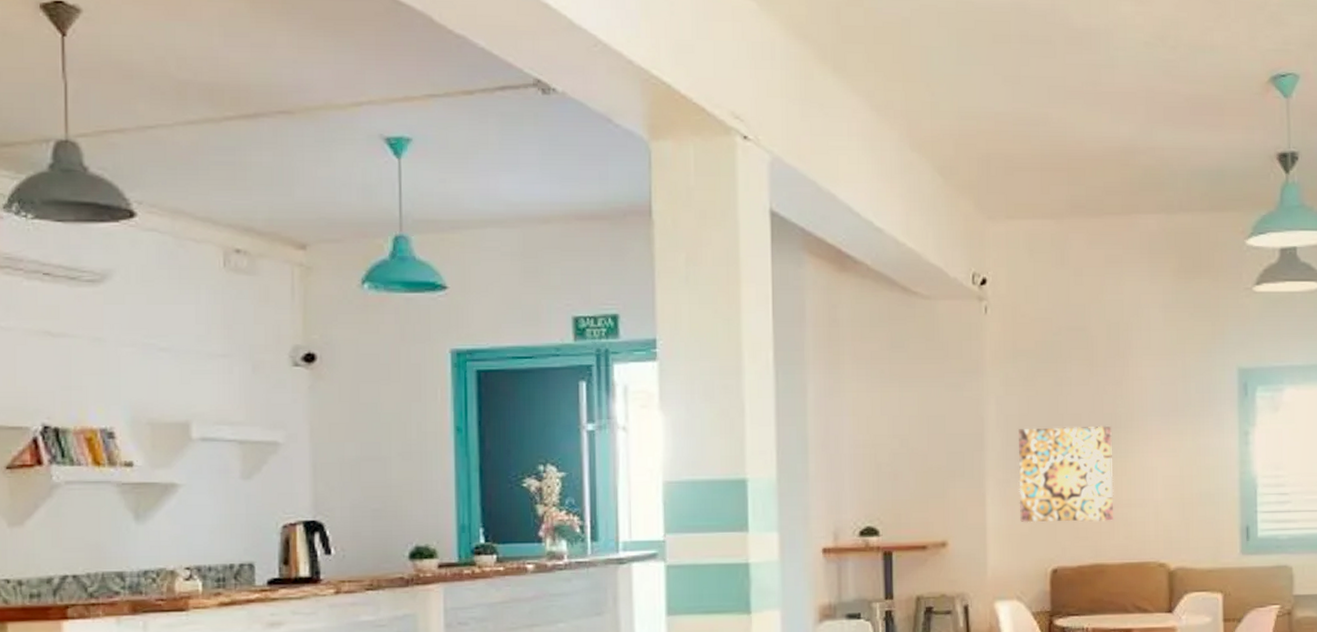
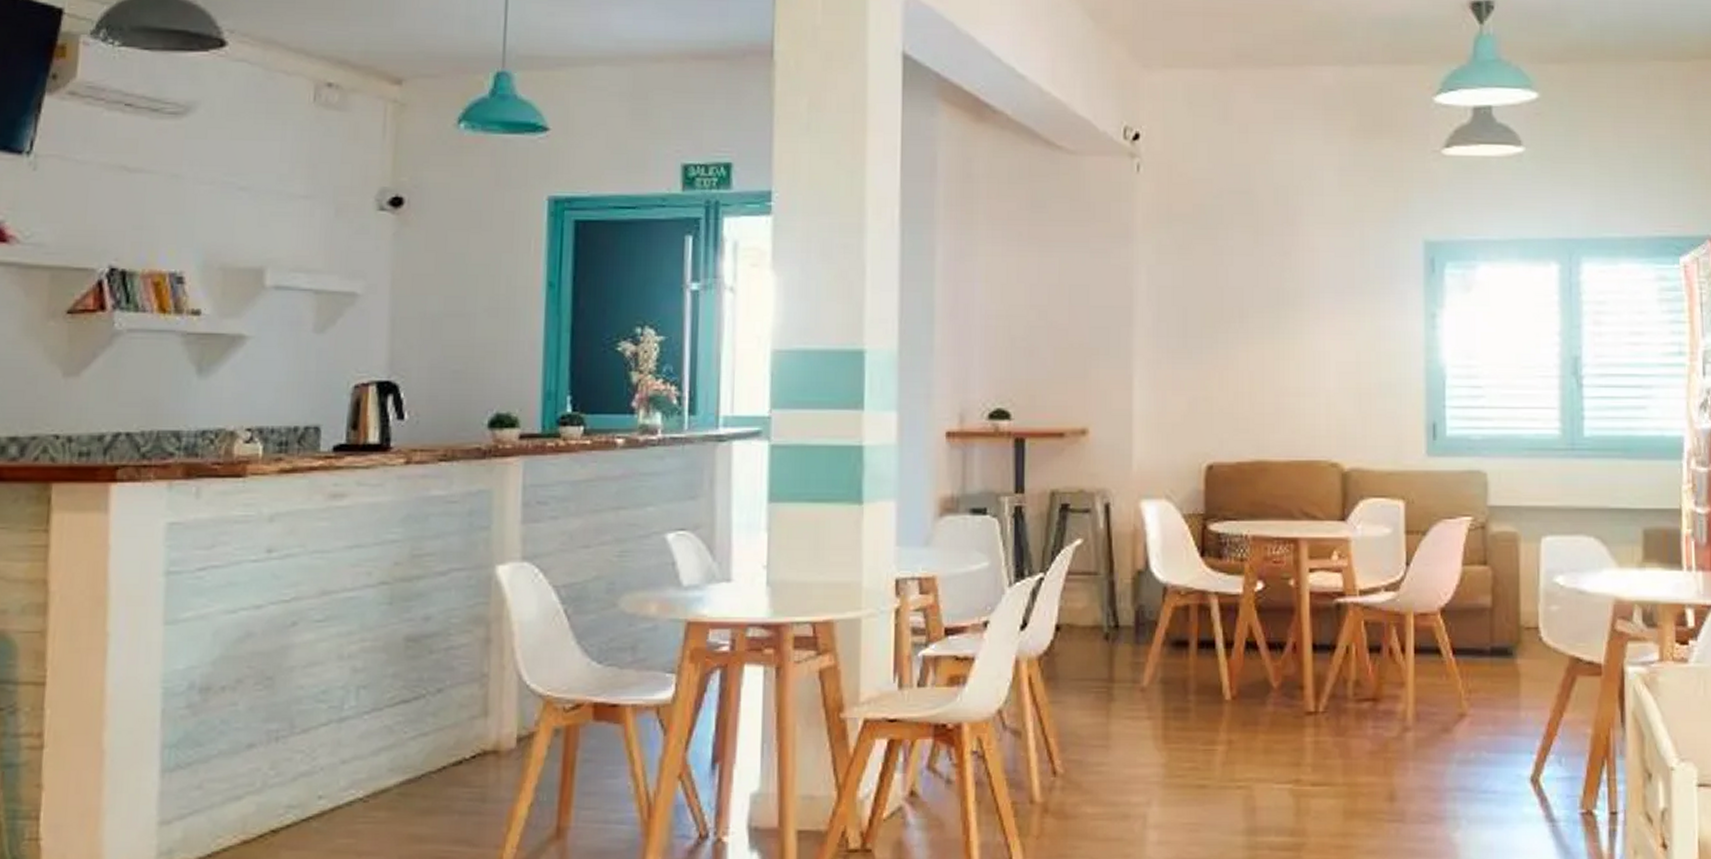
wall art: present [1018,425,1114,523] -> none [1170,302,1280,412]

